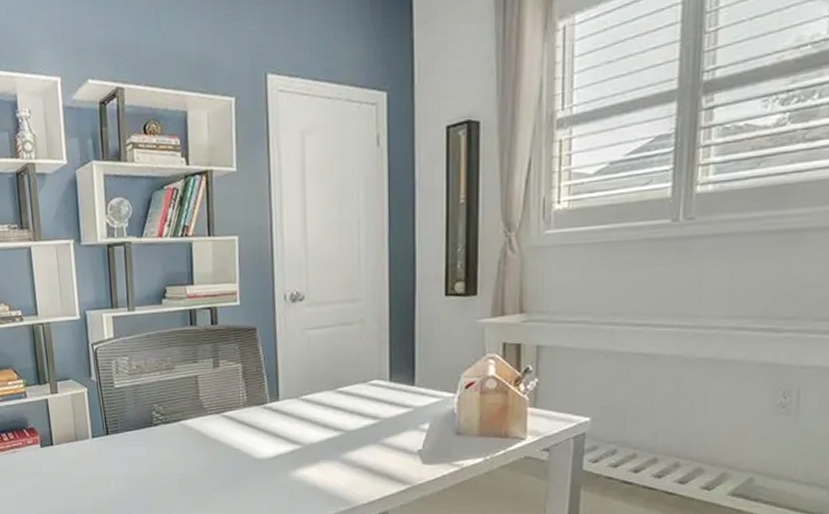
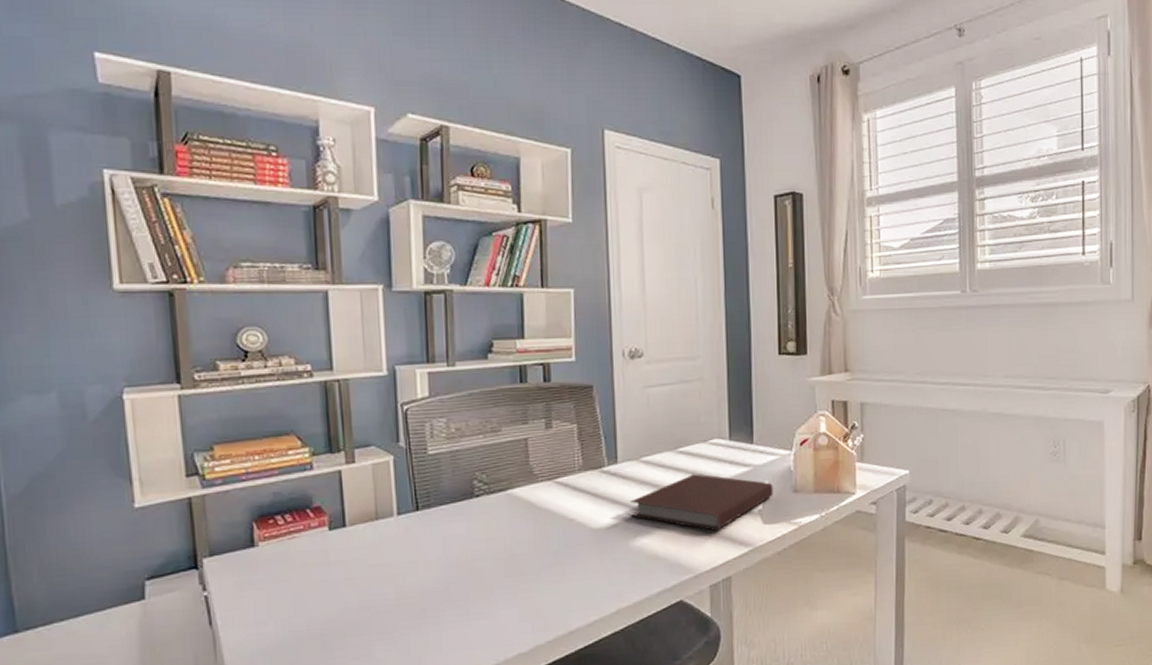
notebook: none [290,413,434,467] -> present [629,474,773,531]

